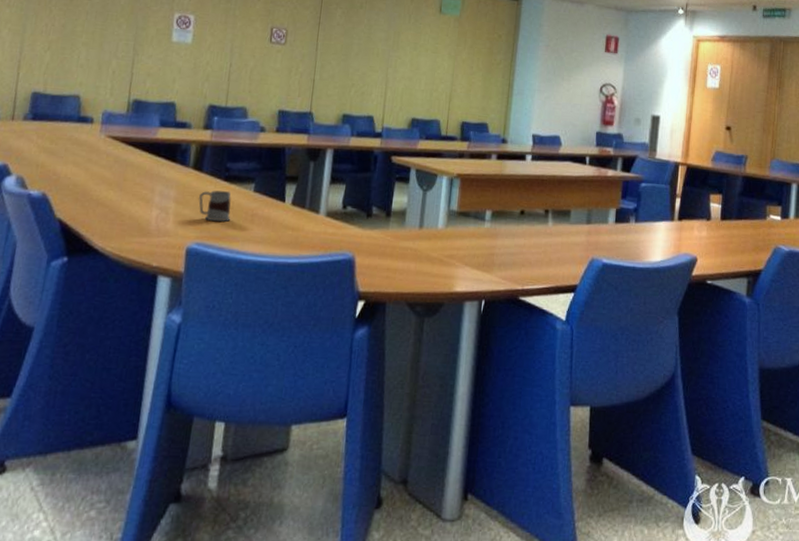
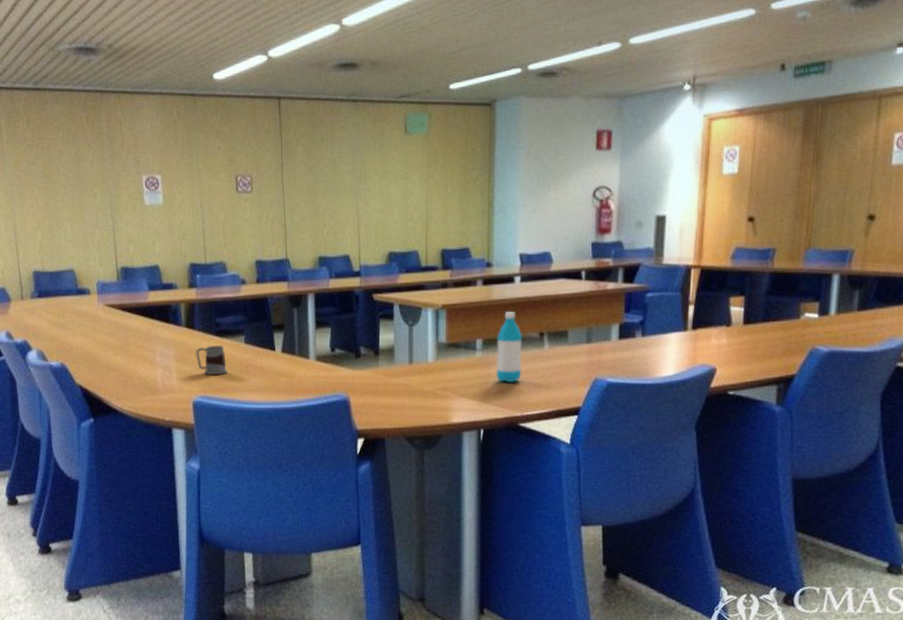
water bottle: none [501,187,529,256] -> present [496,312,523,383]

